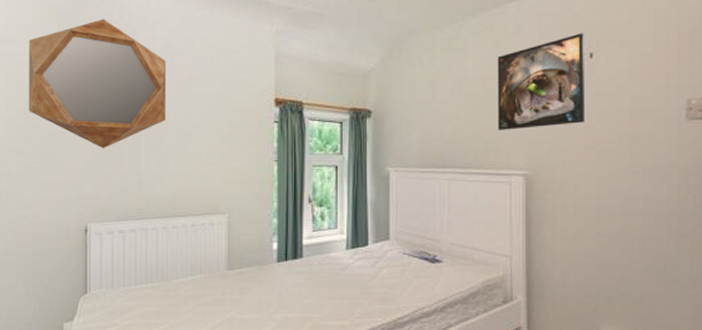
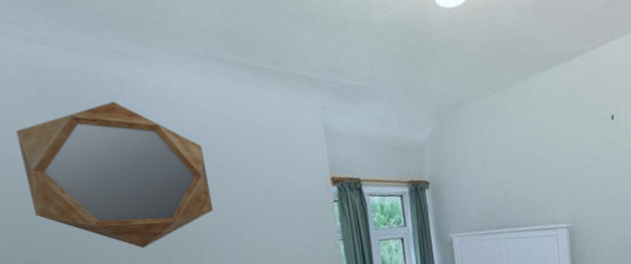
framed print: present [497,32,586,130] -> none [536,97,612,190]

